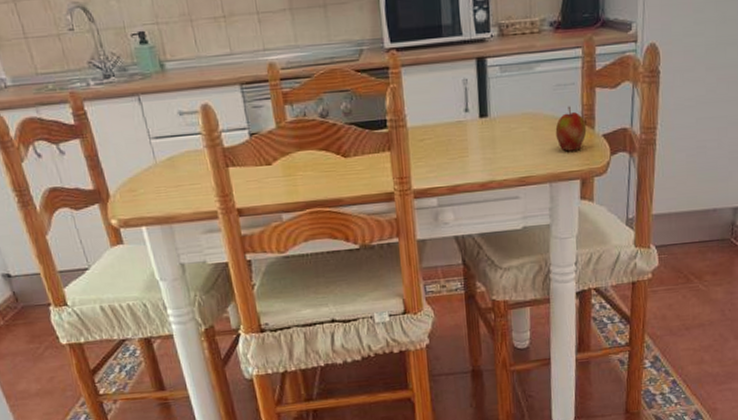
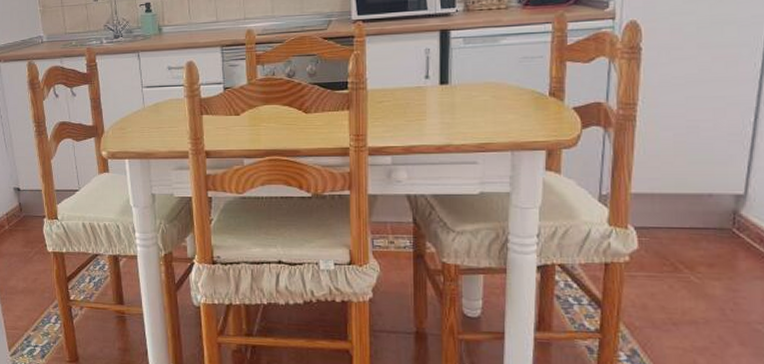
apple: present [555,106,587,151] -> none [520,77,555,122]

